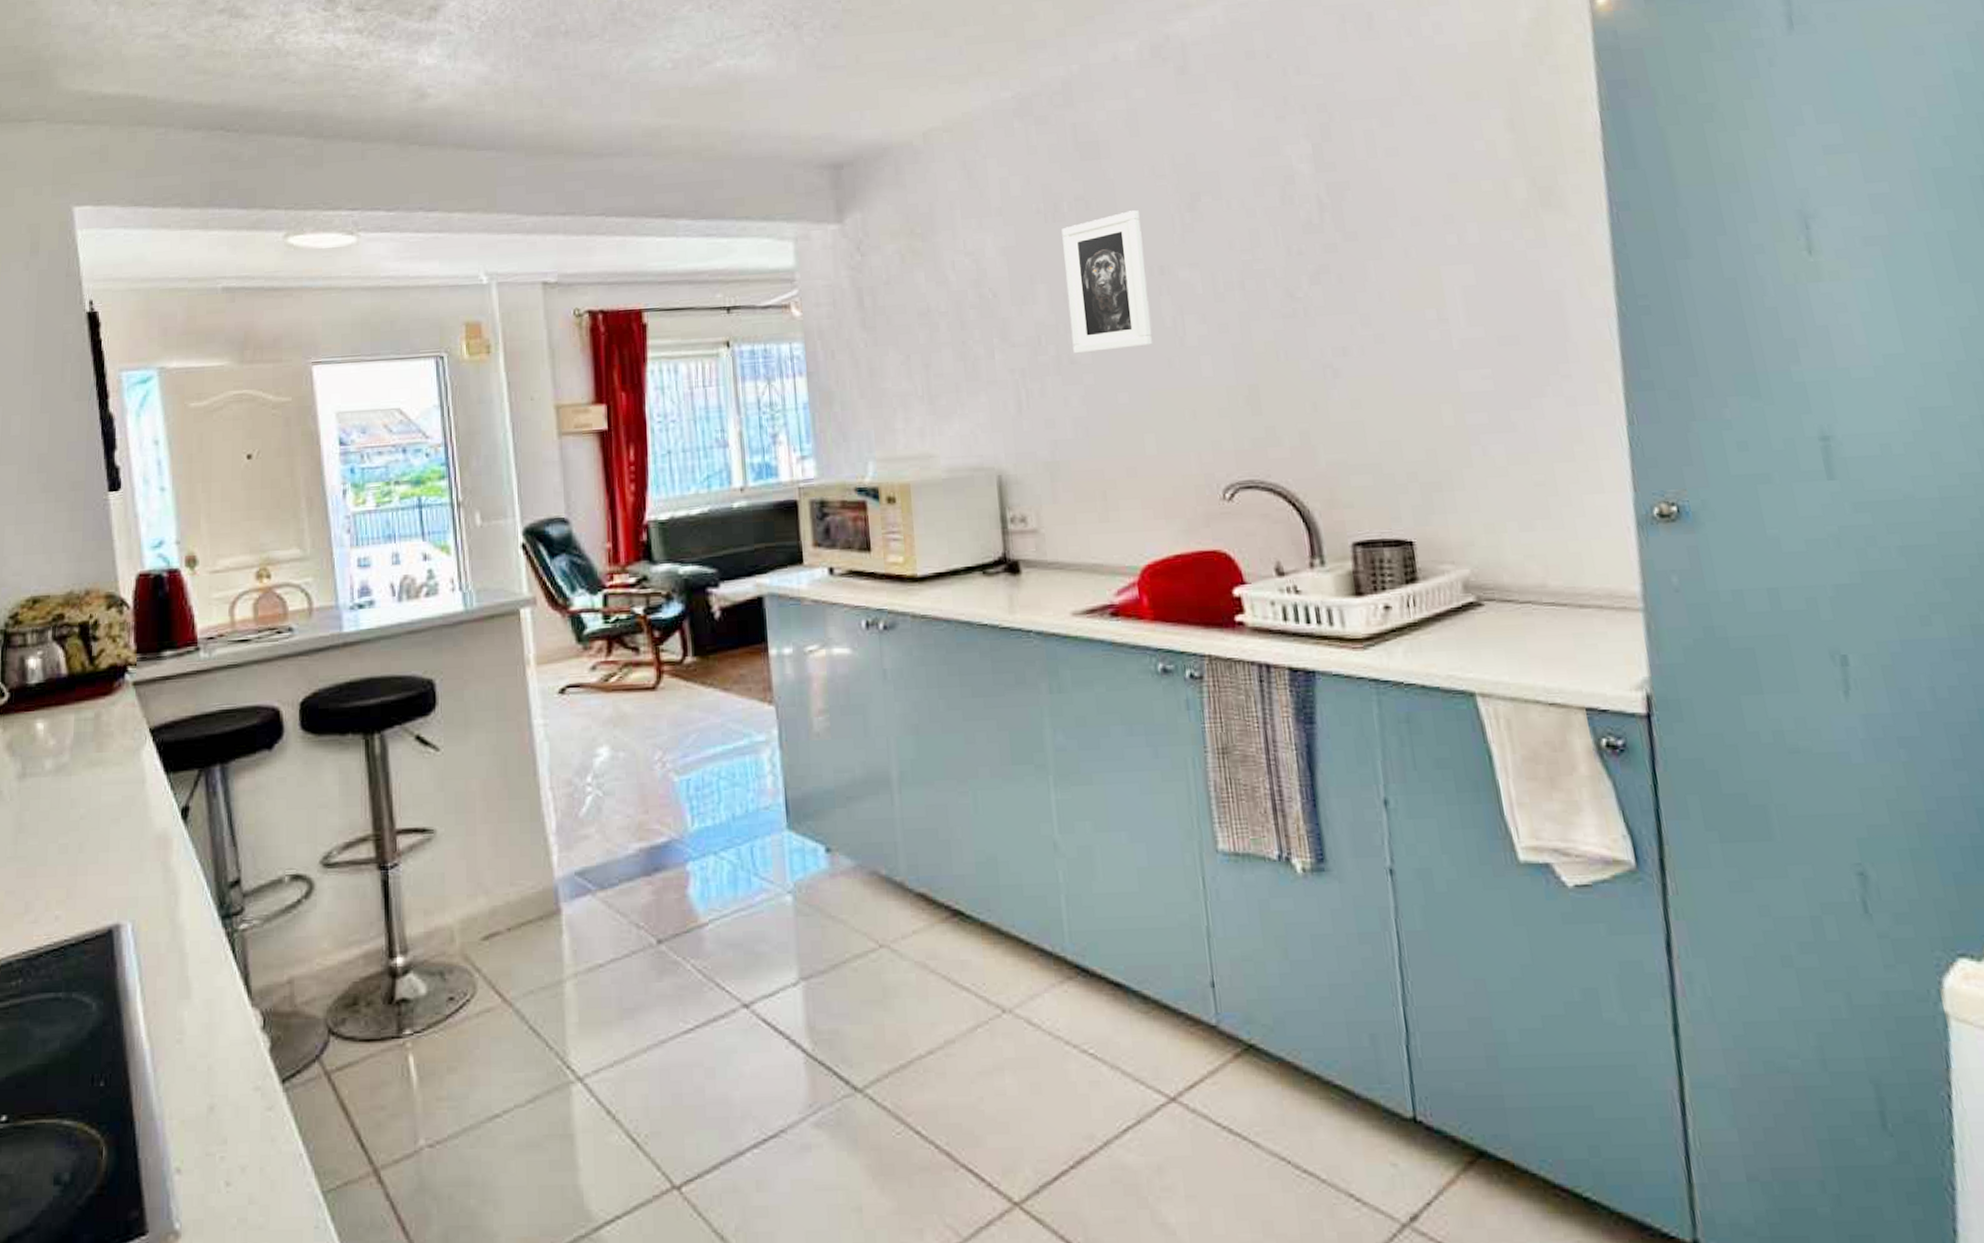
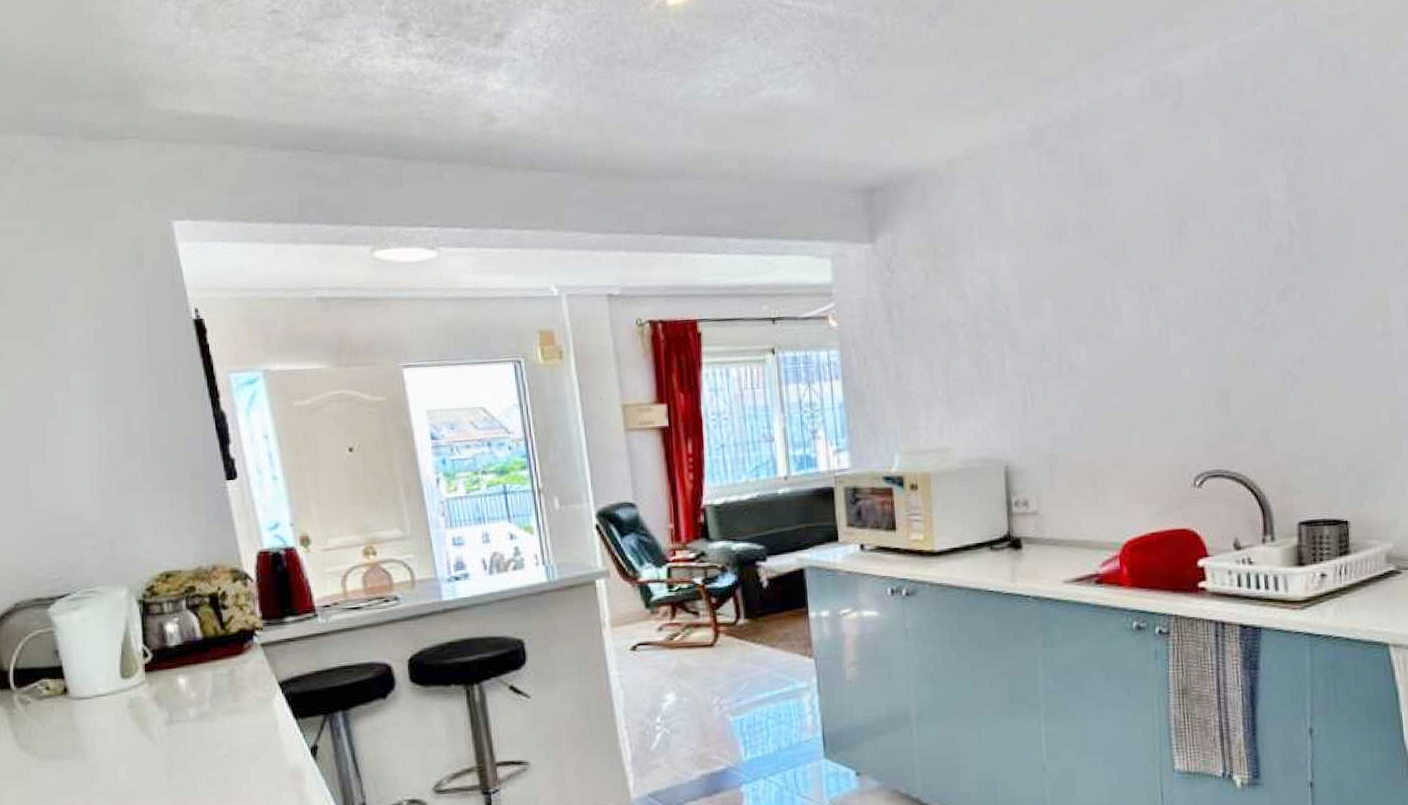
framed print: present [1061,210,1152,354] -> none [1066,234,1141,361]

